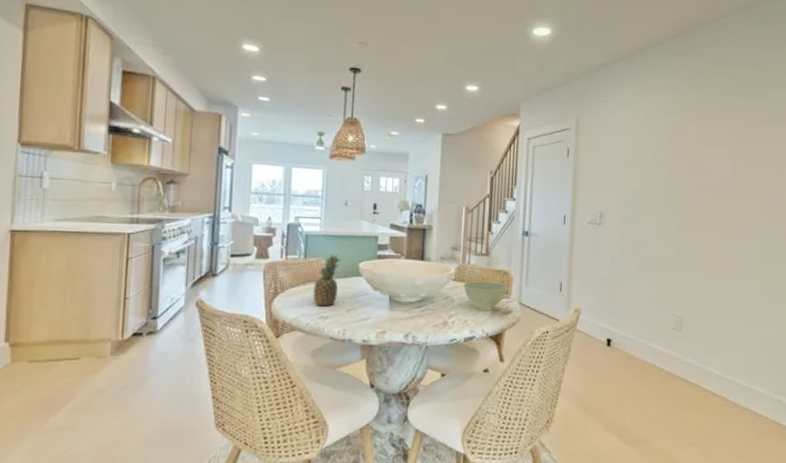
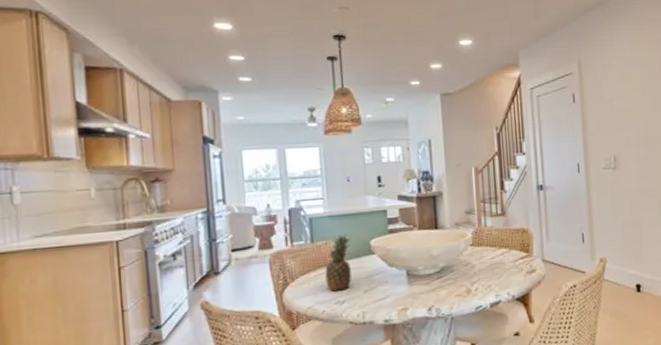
bowl: present [463,281,509,310] -> none [482,241,530,273]

